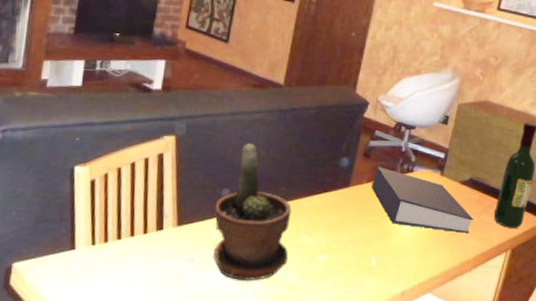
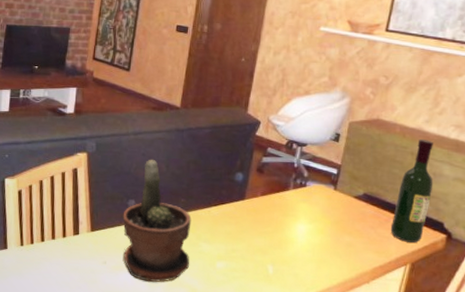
book: present [371,166,474,233] -> none [265,181,370,246]

